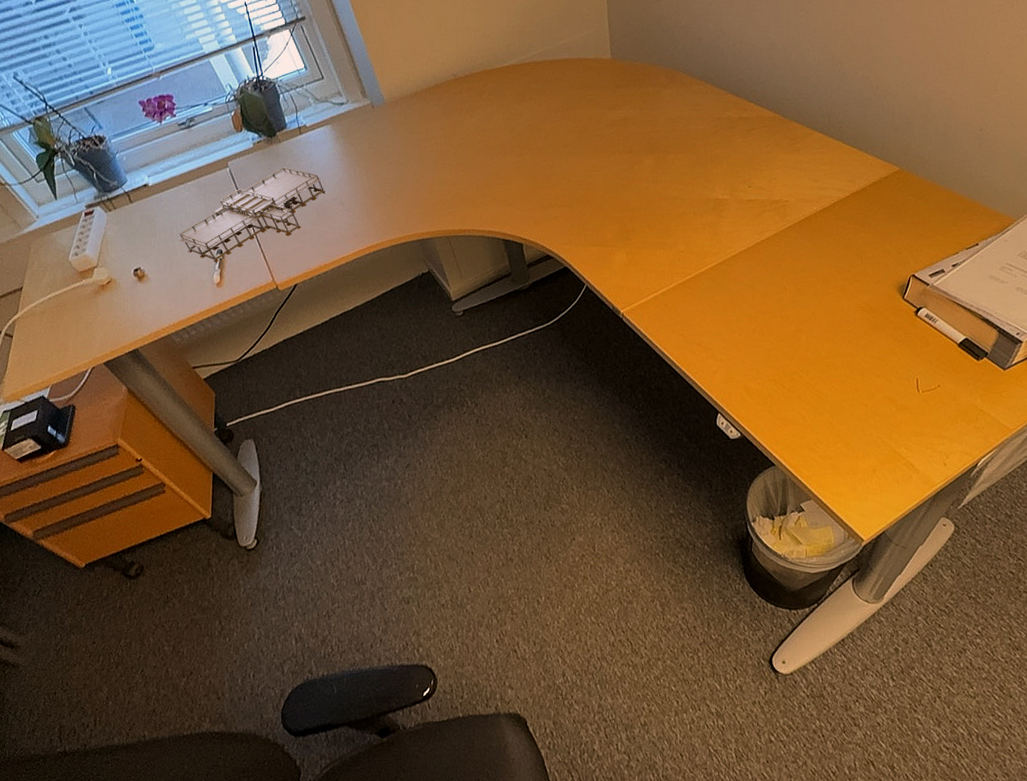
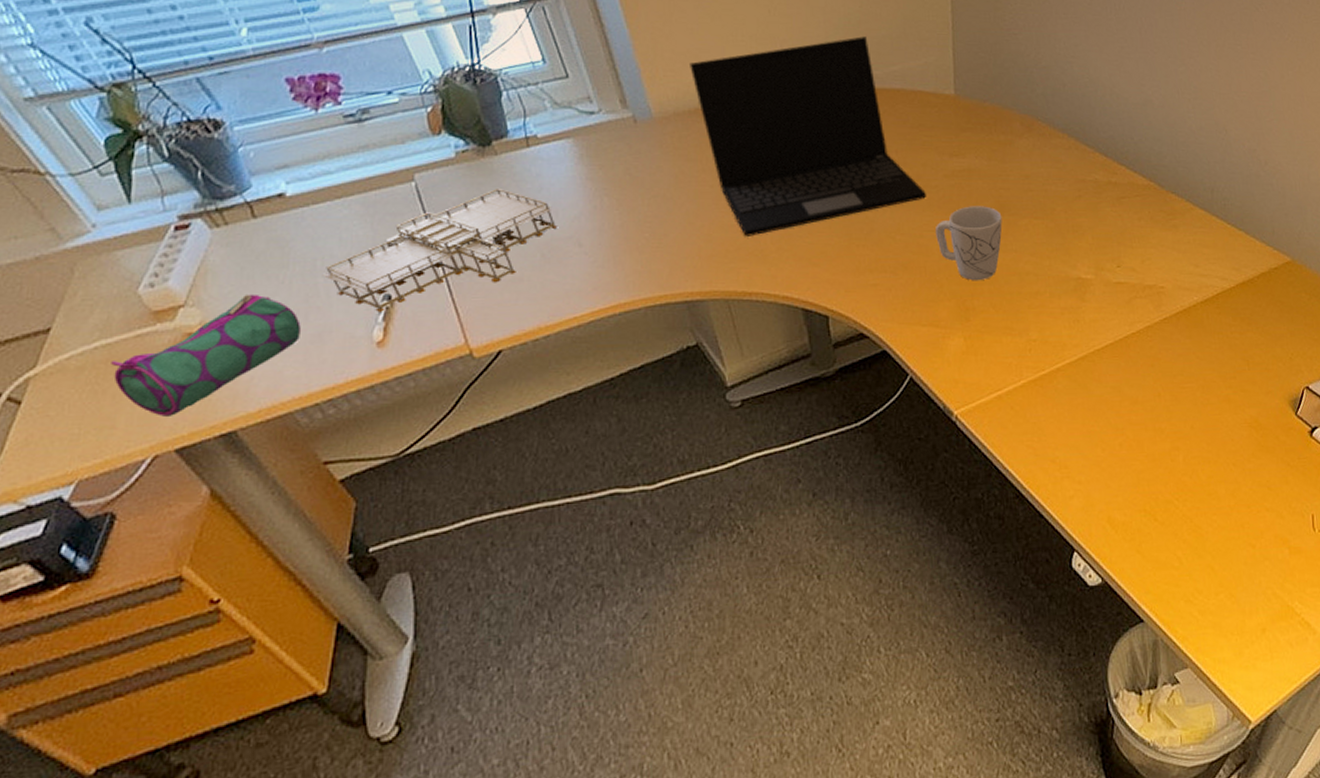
pencil case: none [59,255,169,342] -> present [111,294,301,417]
laptop: none [408,19,593,188] -> present [690,36,927,236]
mug: none [601,147,654,208] -> present [936,206,1002,281]

